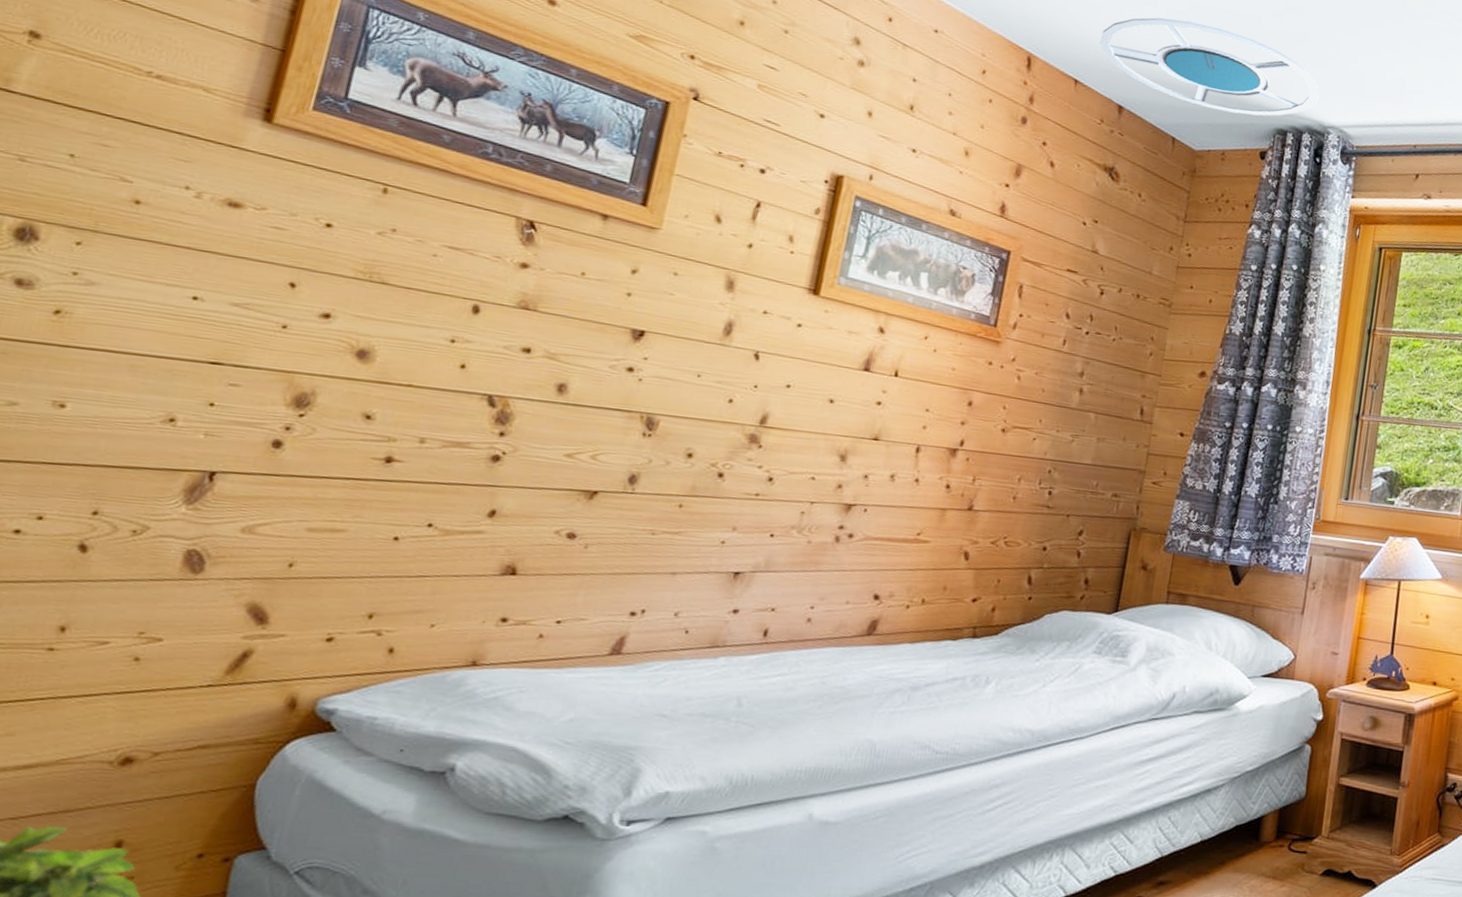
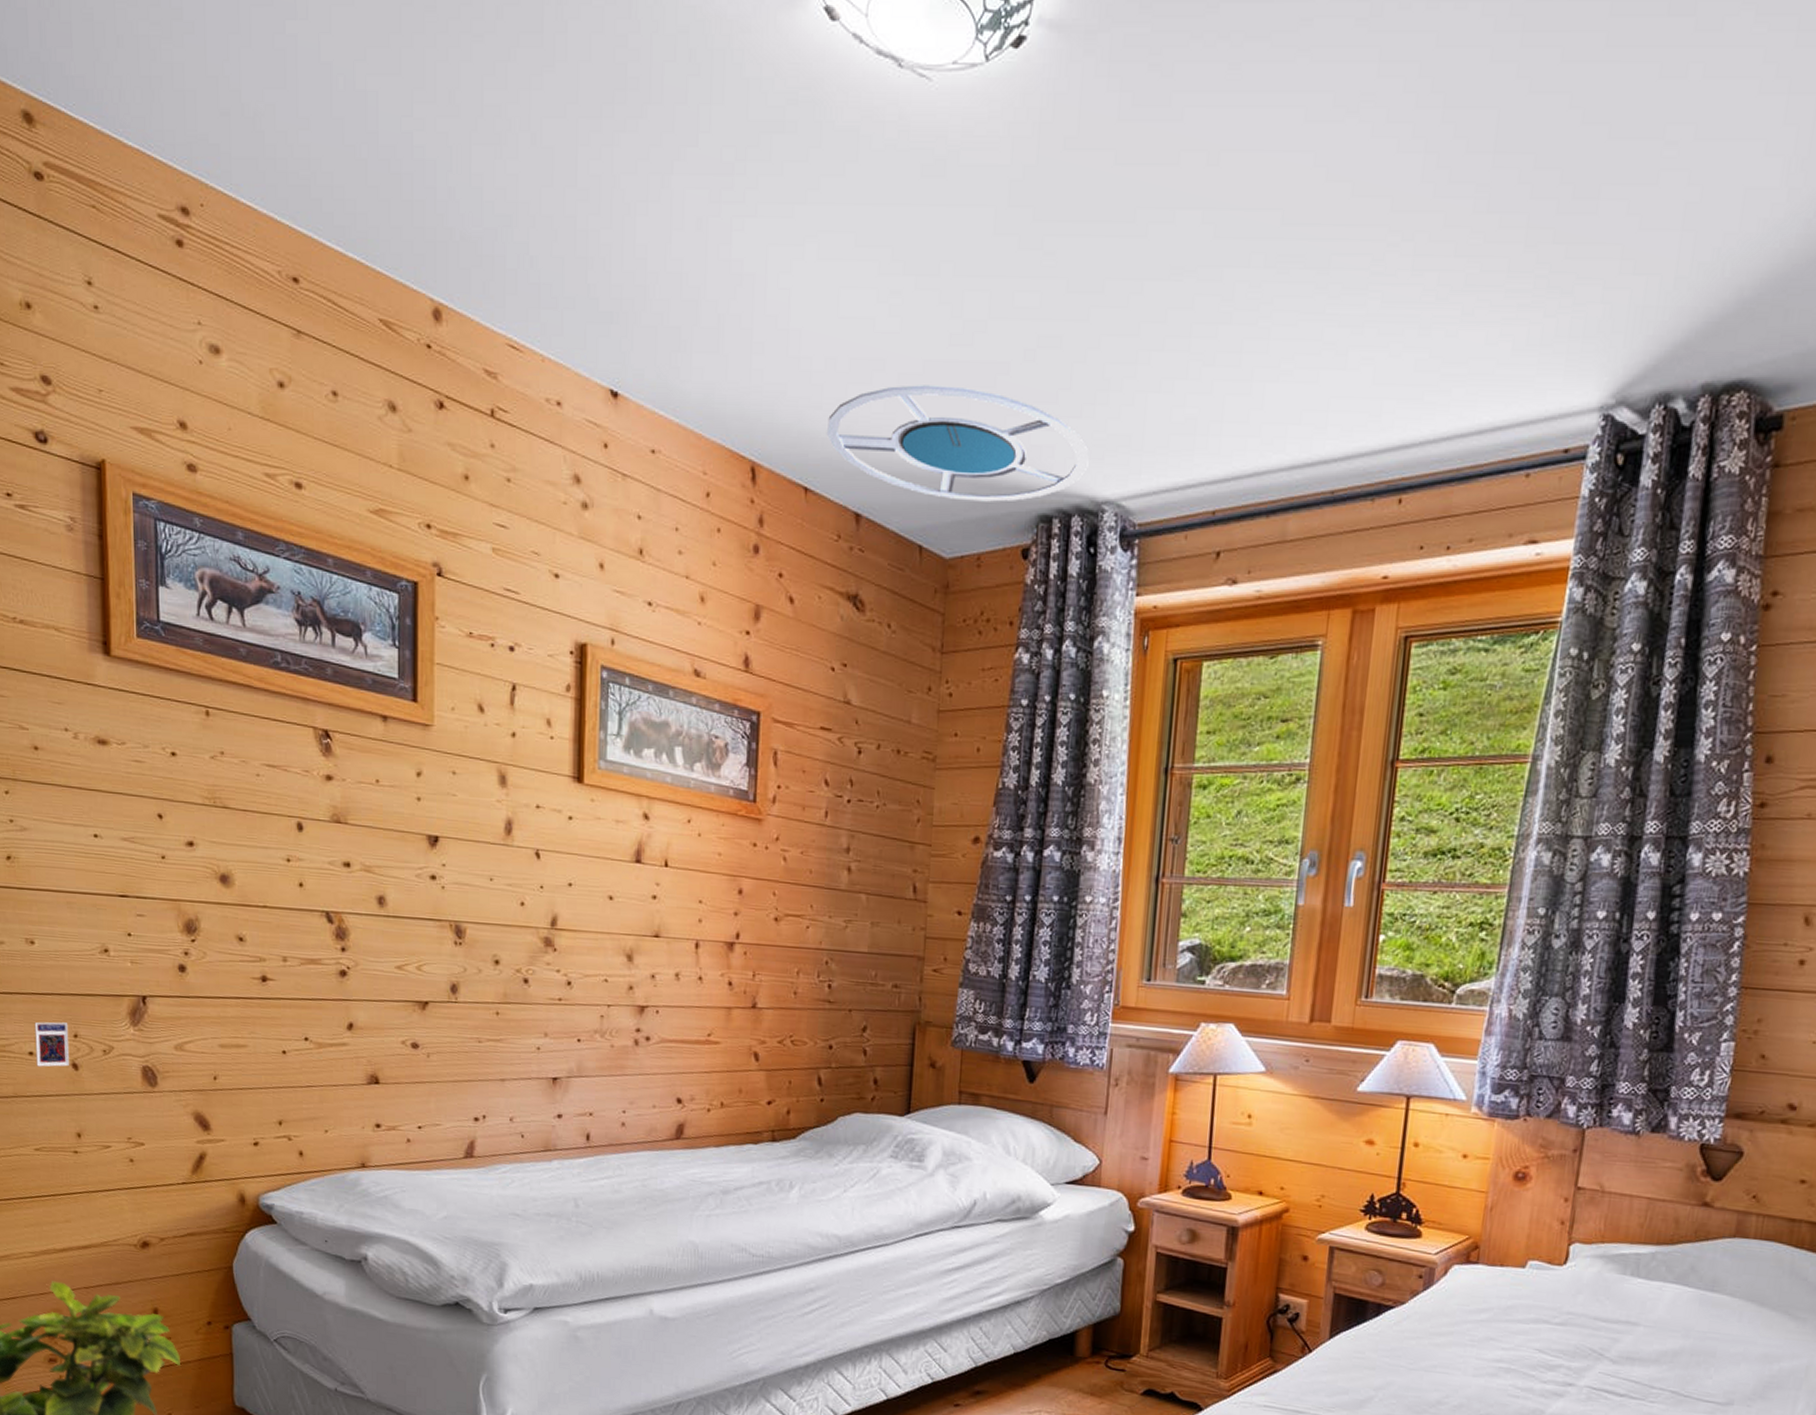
trading card: none [21,495,88,548] -> present [34,1022,70,1067]

